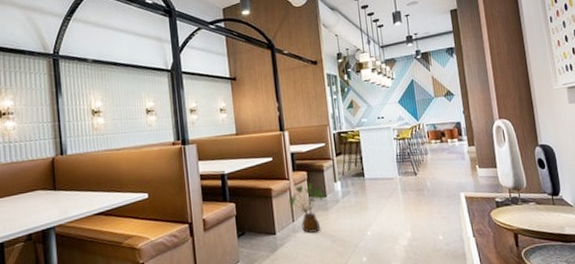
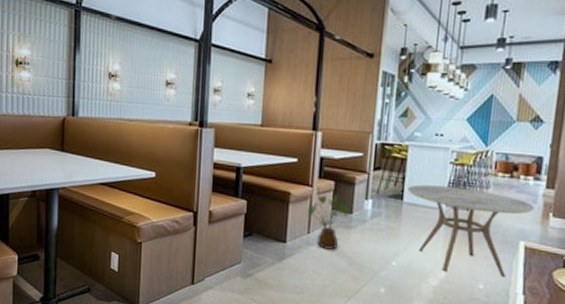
dining table: none [366,157,465,232] -> present [407,184,535,278]

